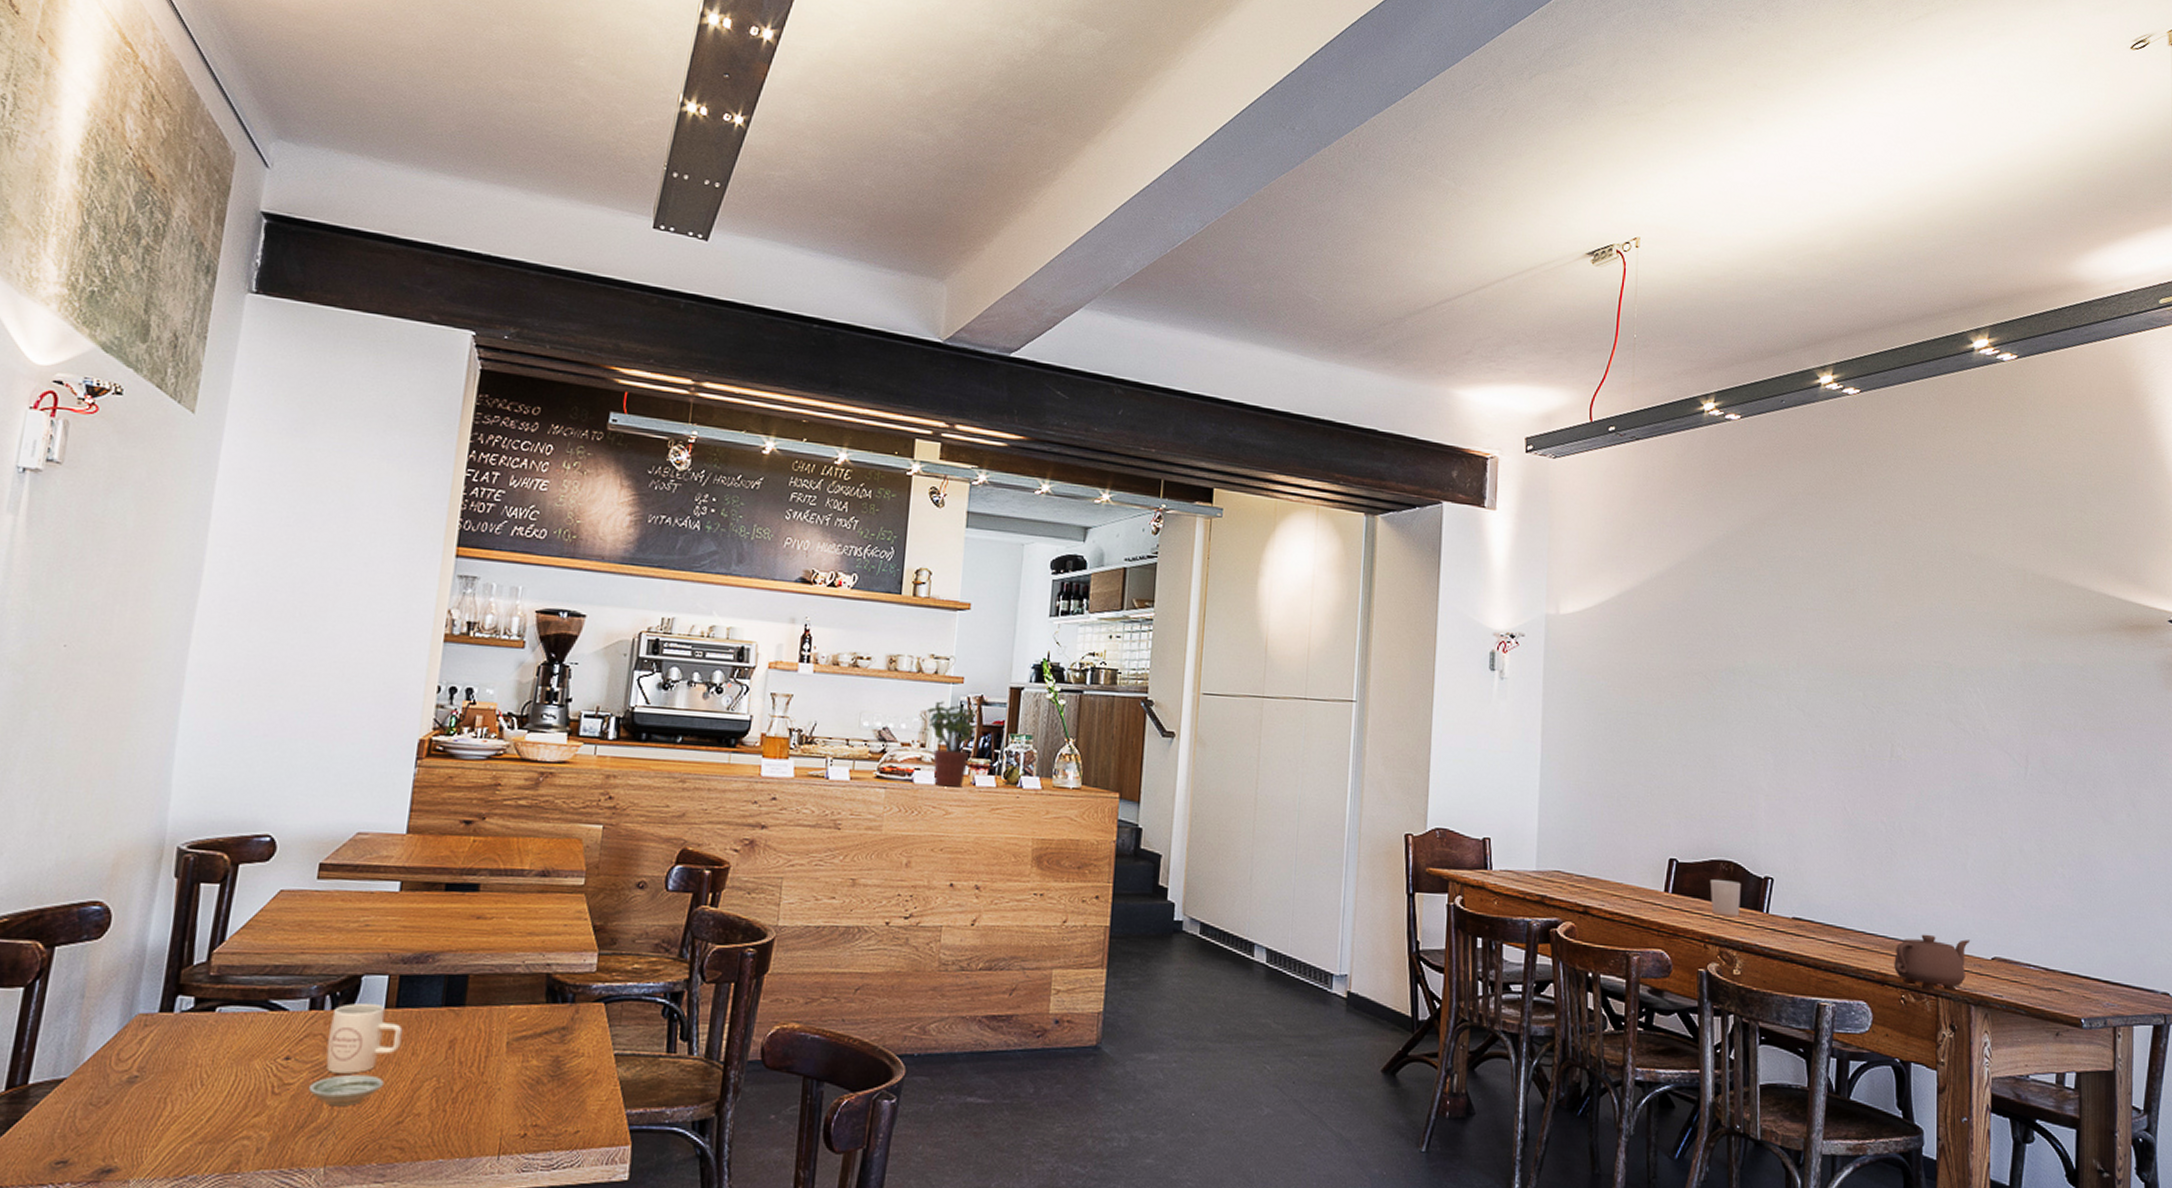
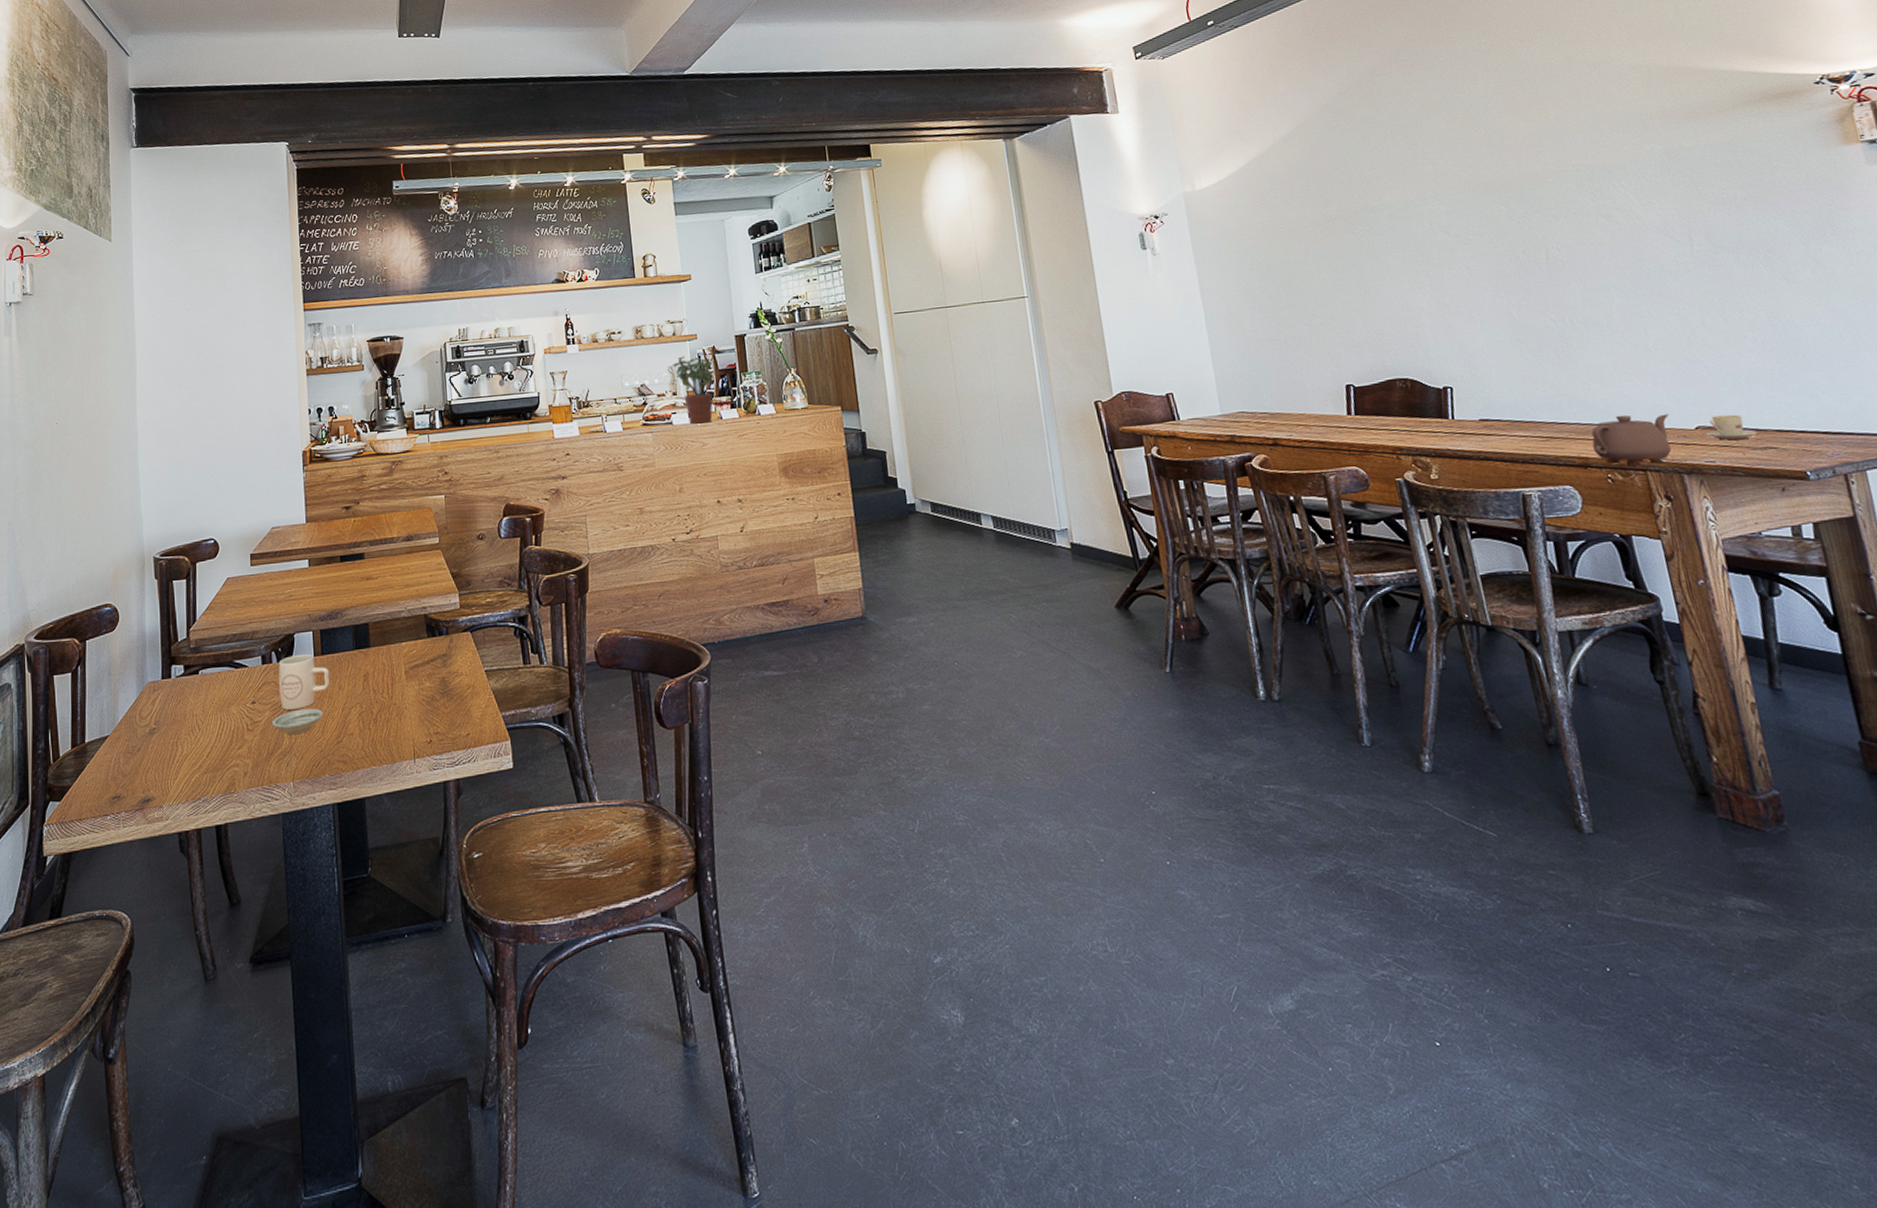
candle holder: present [1709,880,1741,918] -> none [1389,395,1425,430]
teacup: none [2000,948,2045,978] -> present [1706,414,1757,440]

